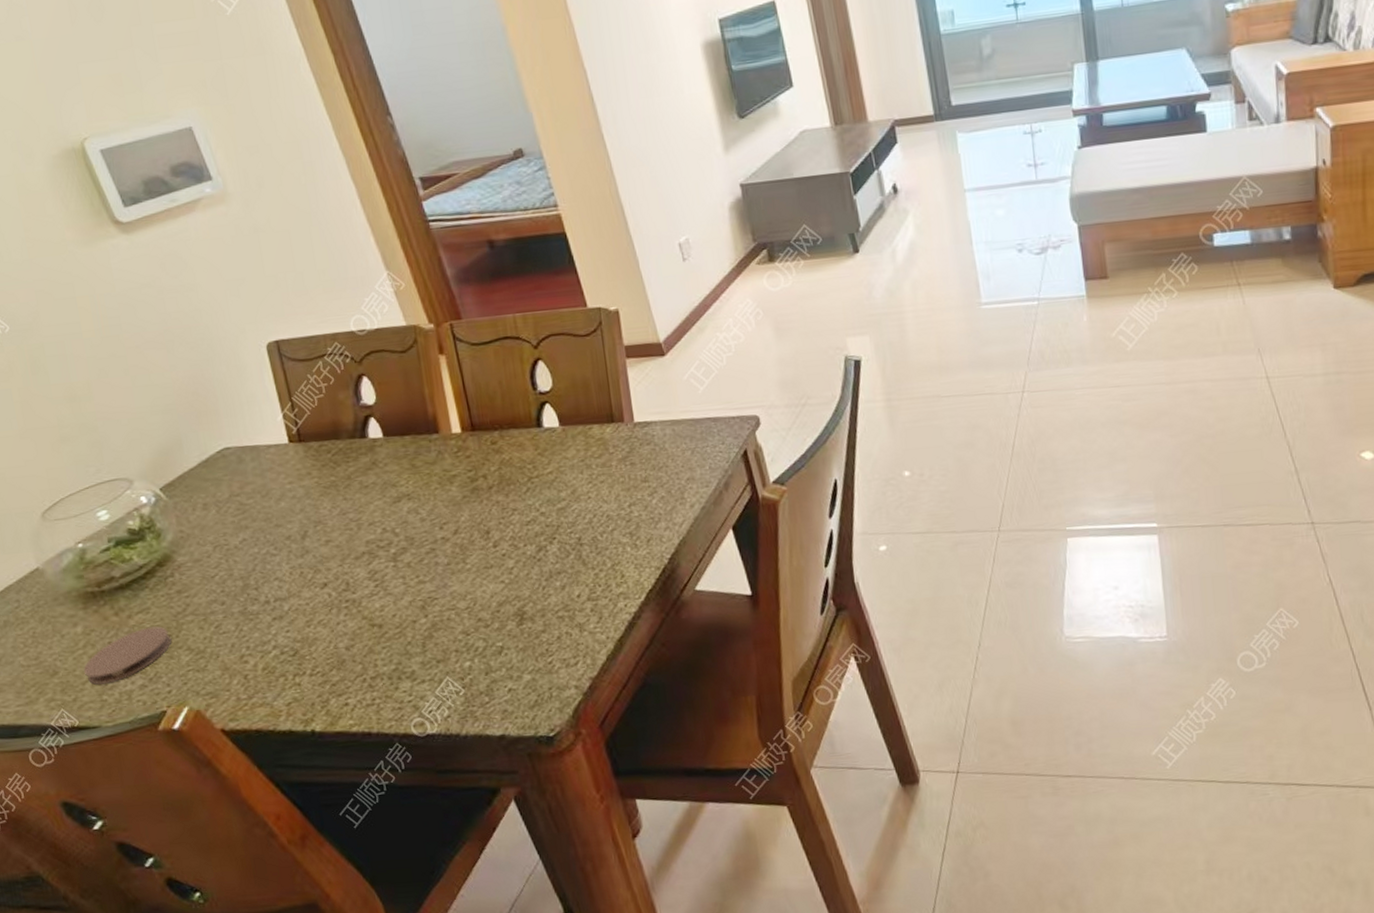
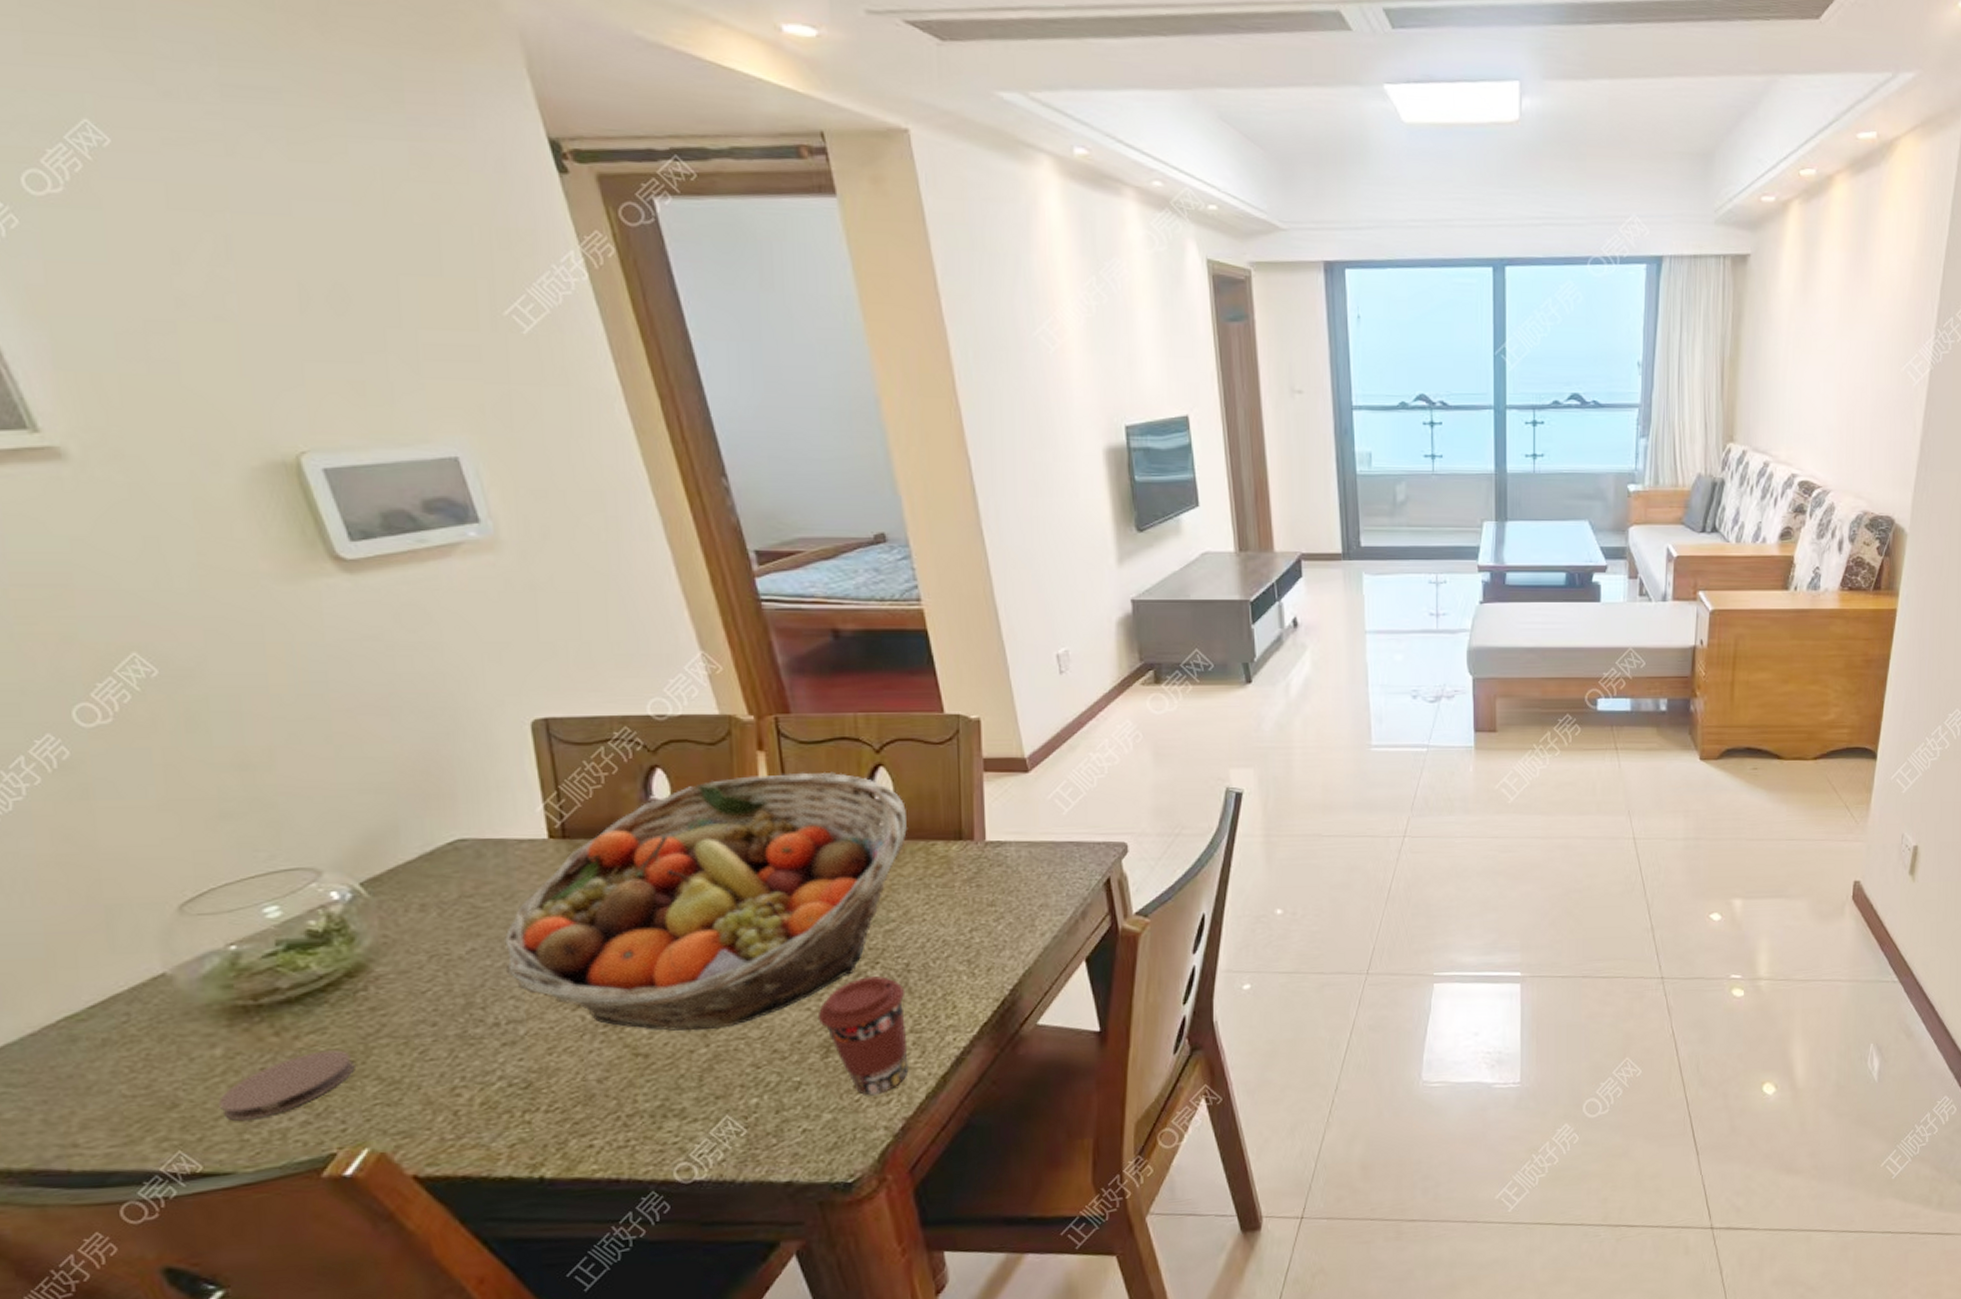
fruit basket: none [266,368,568,604] -> present [505,771,908,1032]
coffee cup: none [510,550,590,659] -> present [817,976,909,1096]

